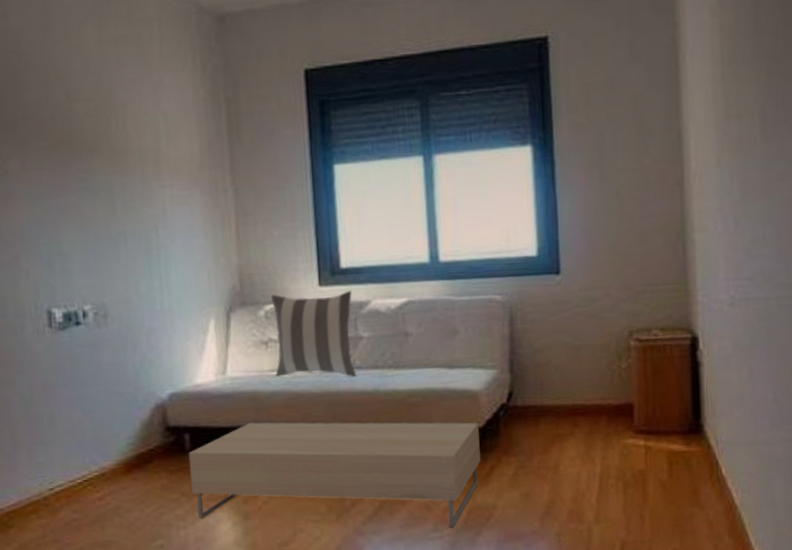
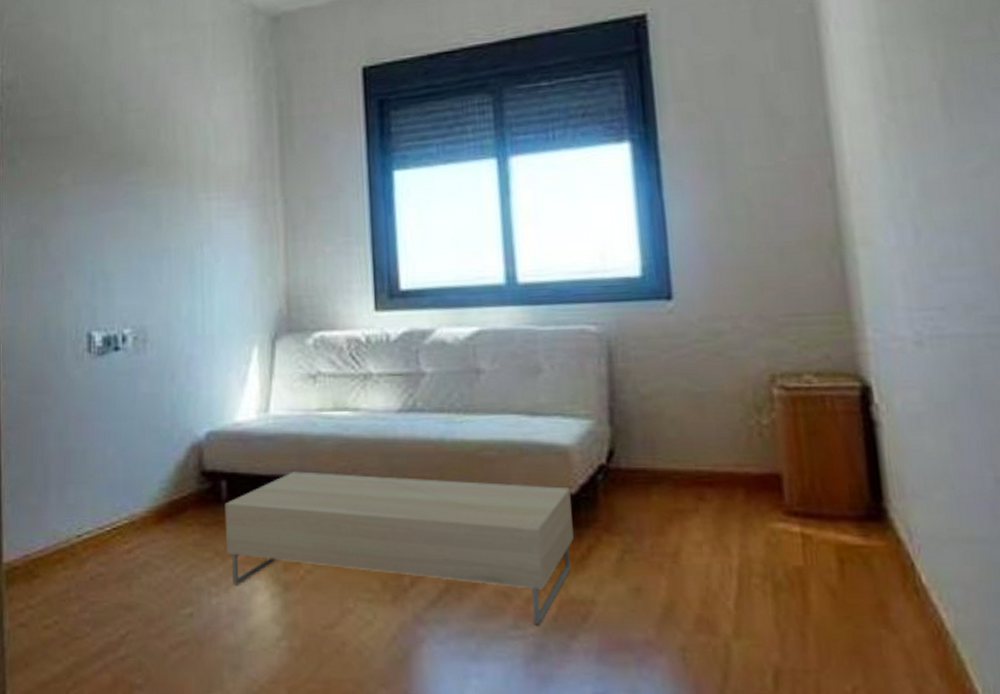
pillow: present [270,291,357,378] -> none [320,317,418,423]

